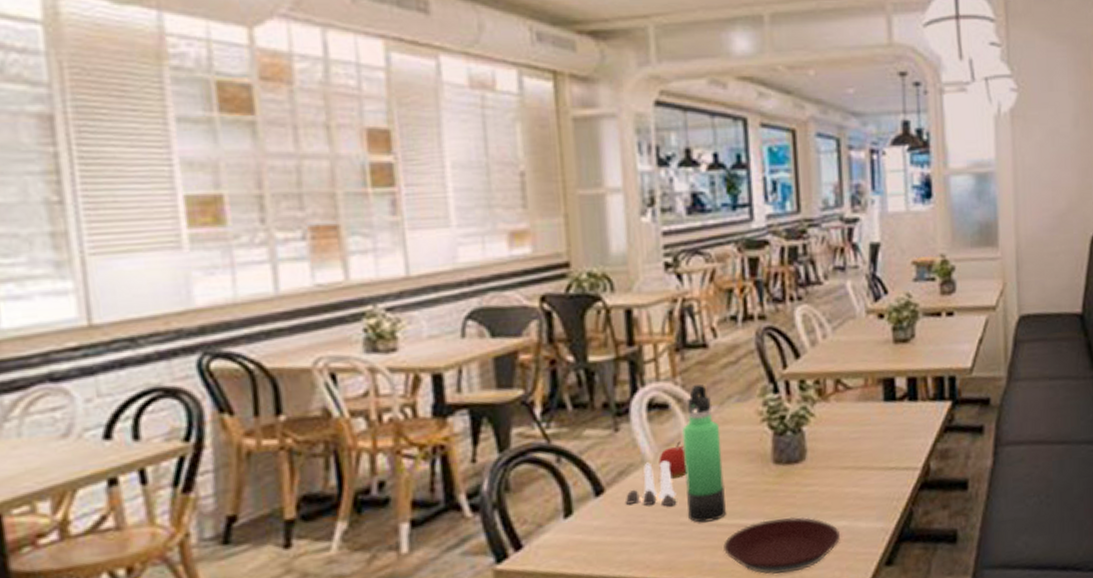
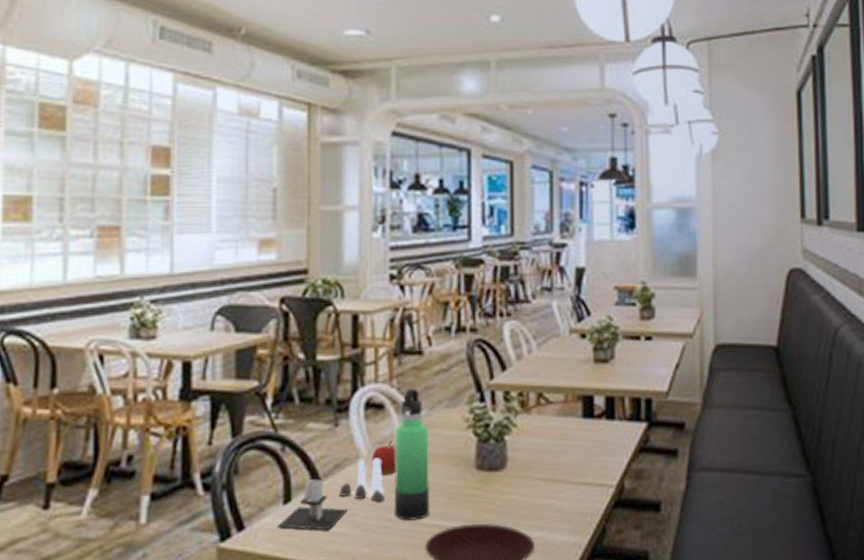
candle: none [559,488,637,543] -> present [277,479,348,531]

